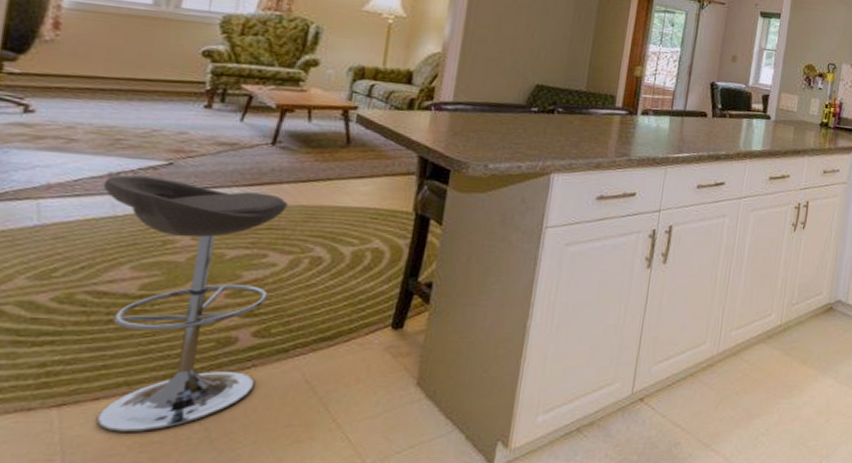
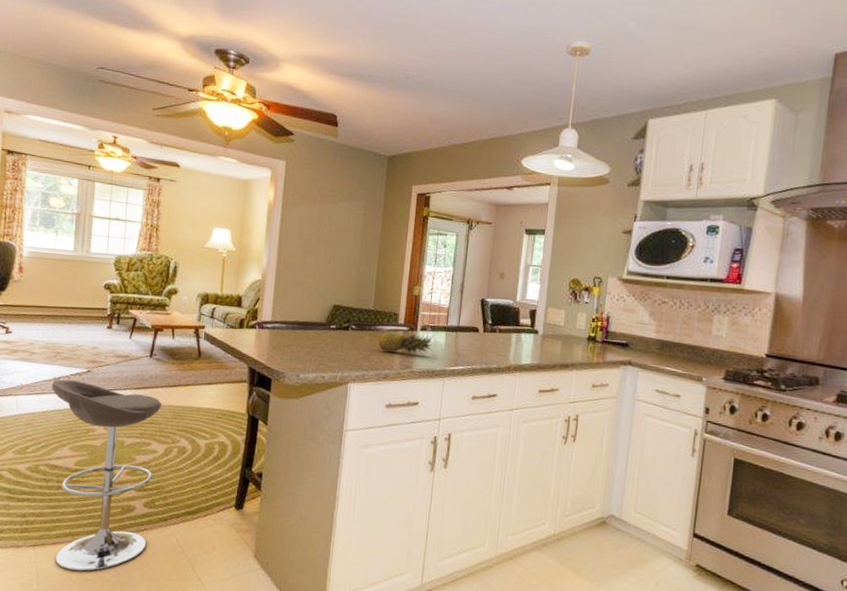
fruit: none [590,115,656,142] -> present [378,331,433,356]

